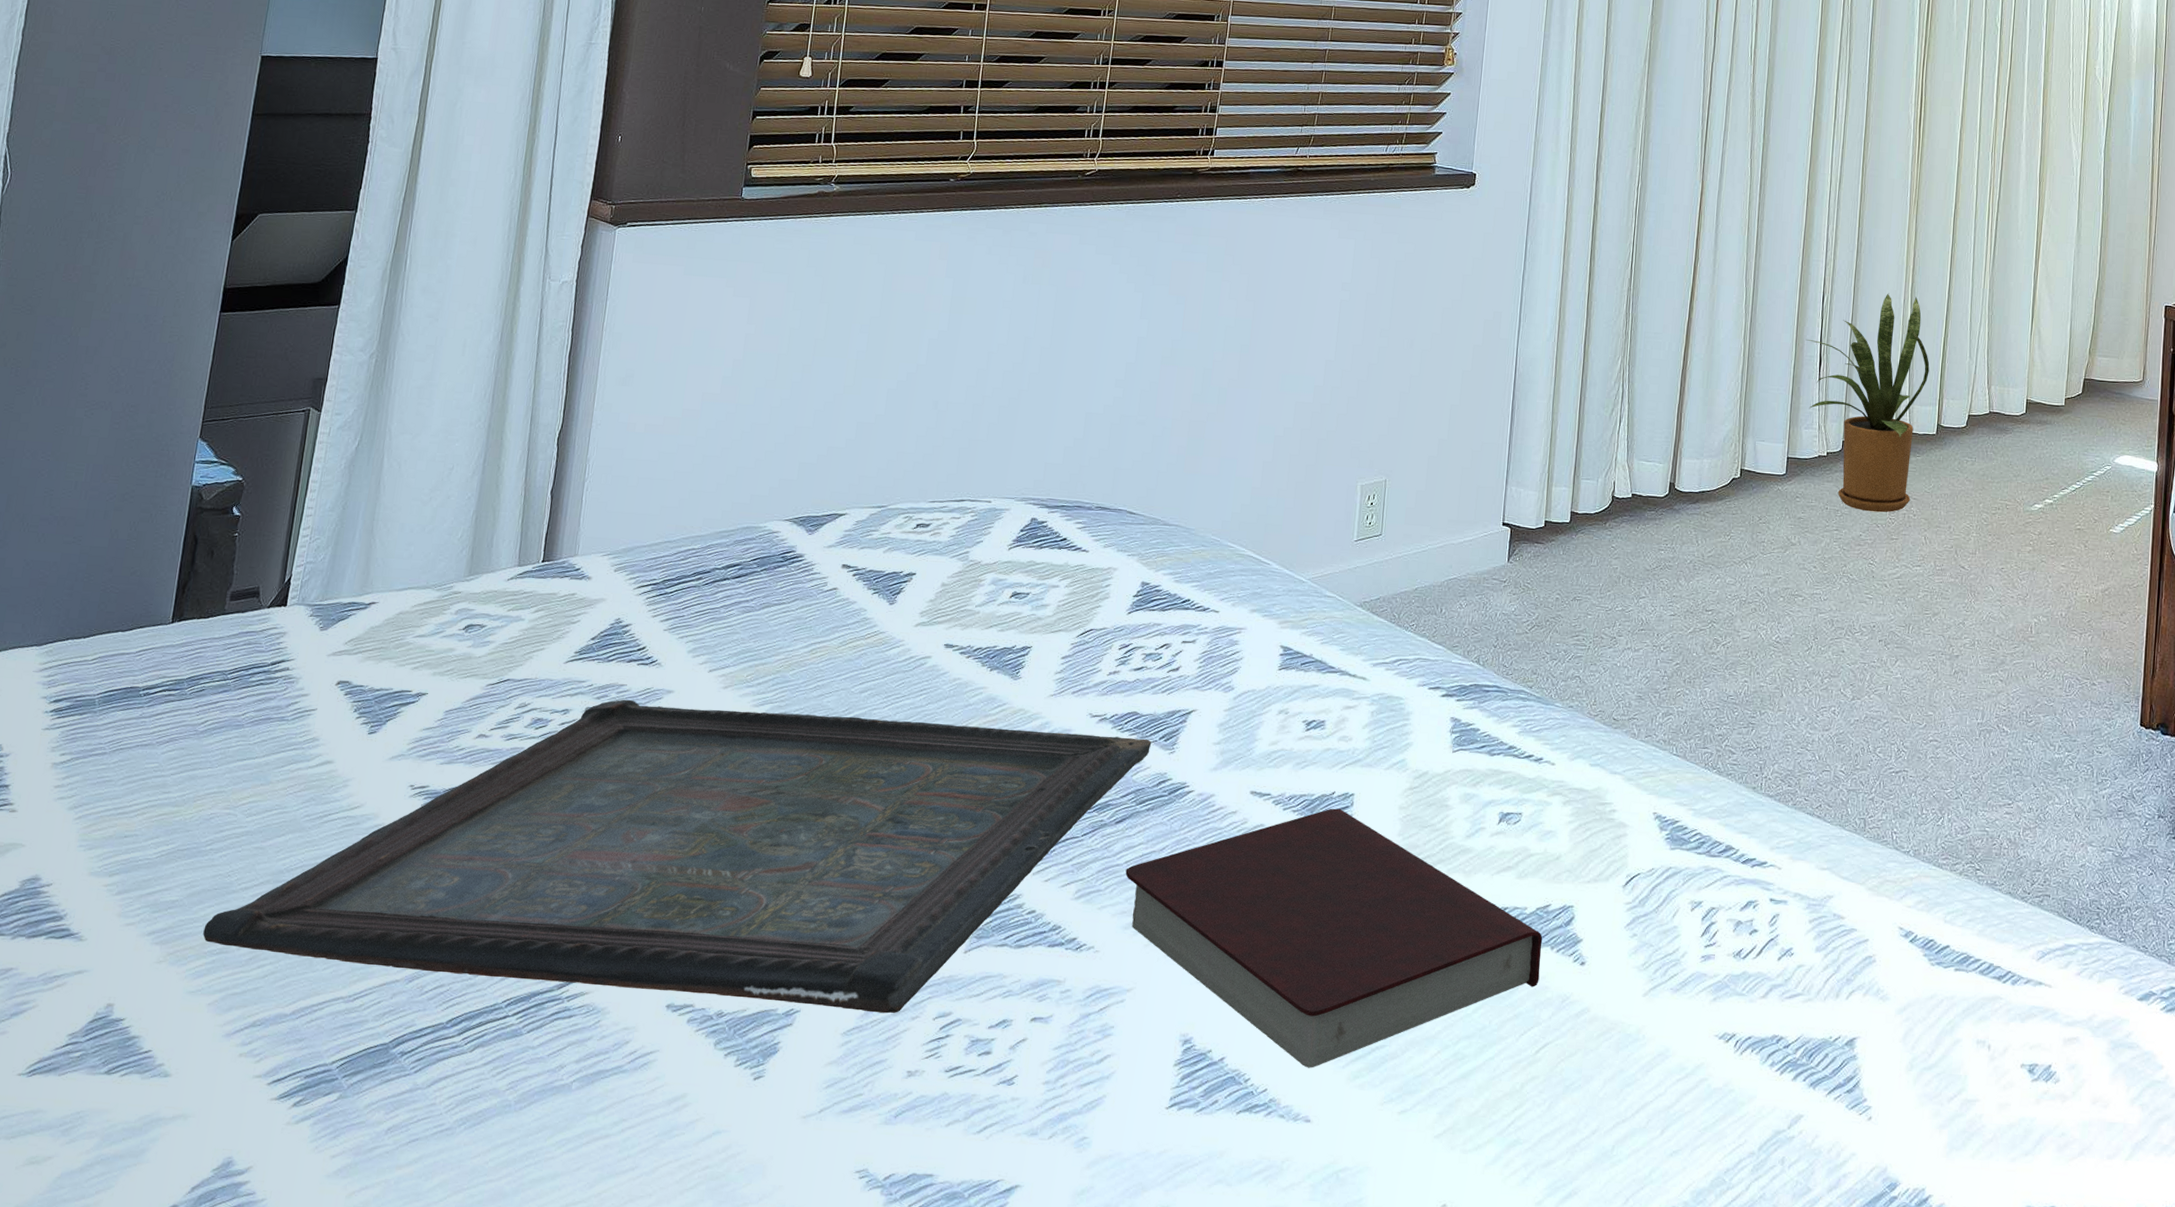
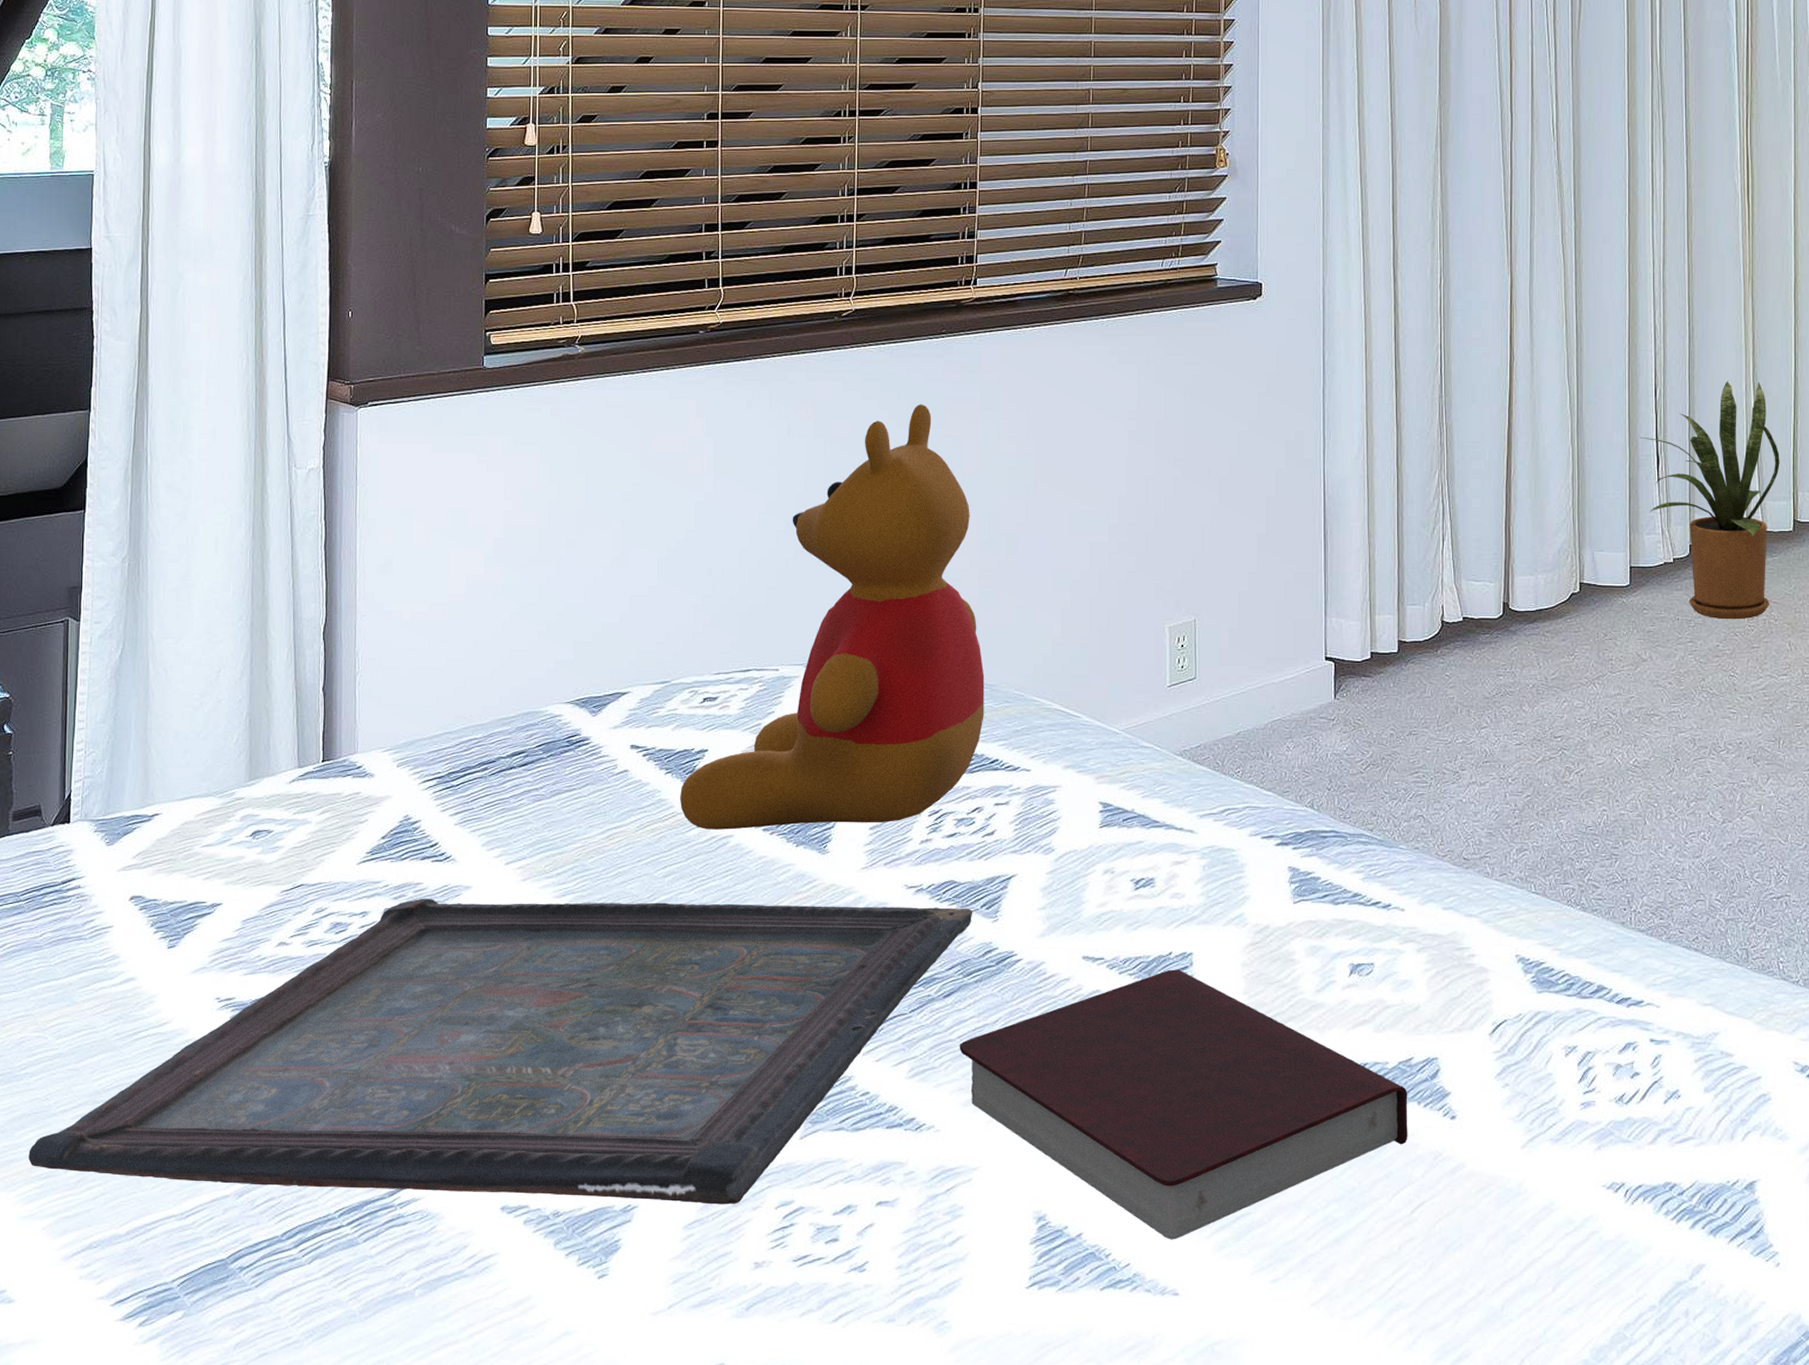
teddy bear: none [883,262,1187,653] -> present [680,404,985,830]

